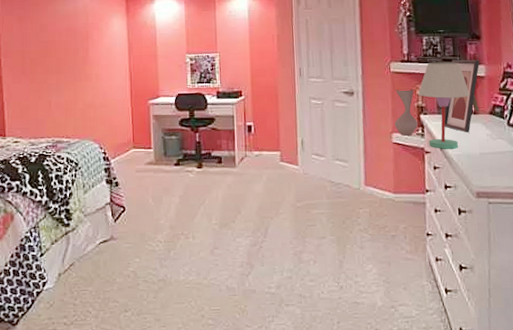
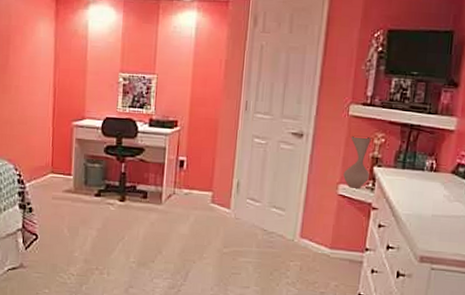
table lamp: present [418,62,470,149] -> none [375,108,434,208]
picture frame: present [444,59,480,133] -> none [398,107,453,192]

